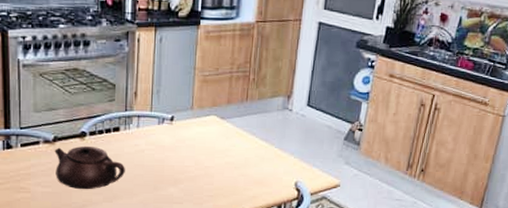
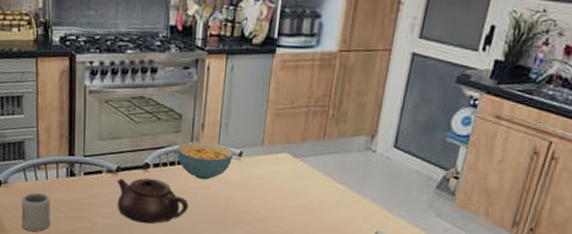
cereal bowl: none [112,108,166,145] -> present [177,141,234,180]

